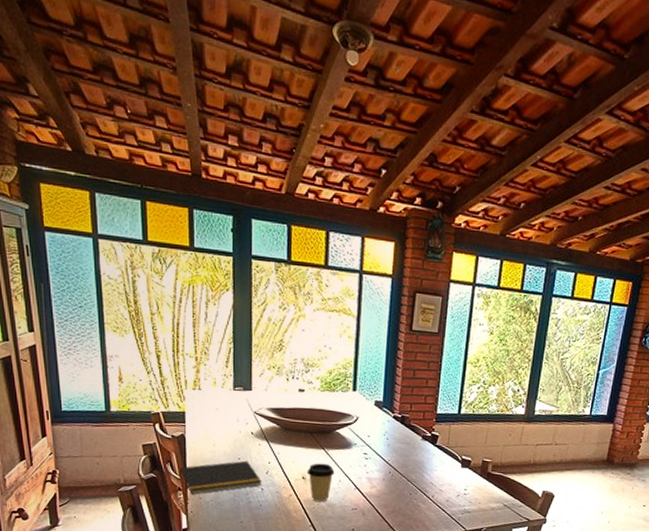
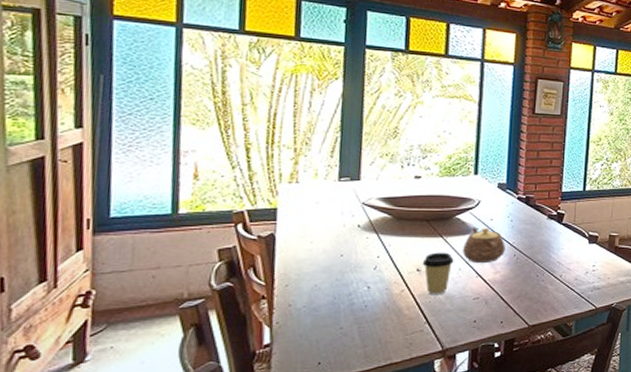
notepad: present [179,460,262,495] -> none [263,257,368,302]
teapot: none [341,442,381,478] -> present [462,227,505,264]

